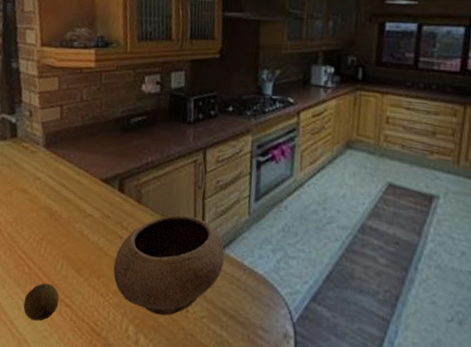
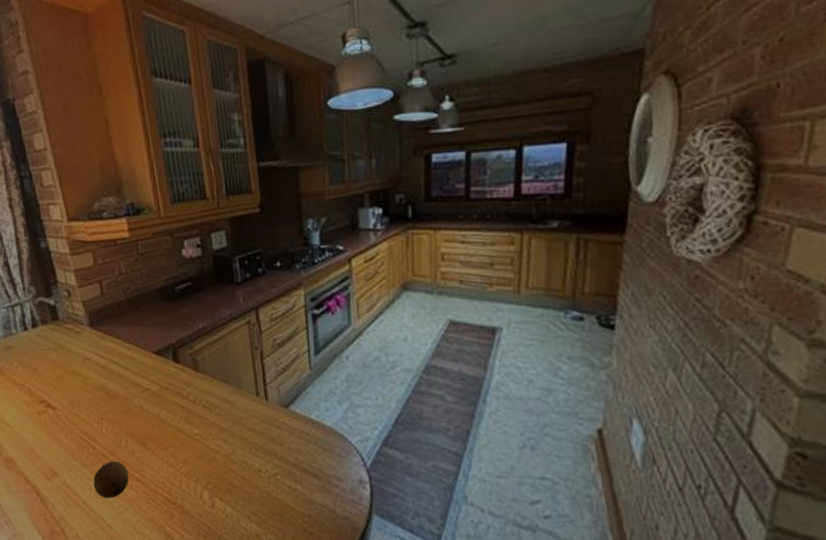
bowl: present [113,214,225,316] -> none [179,377,291,478]

